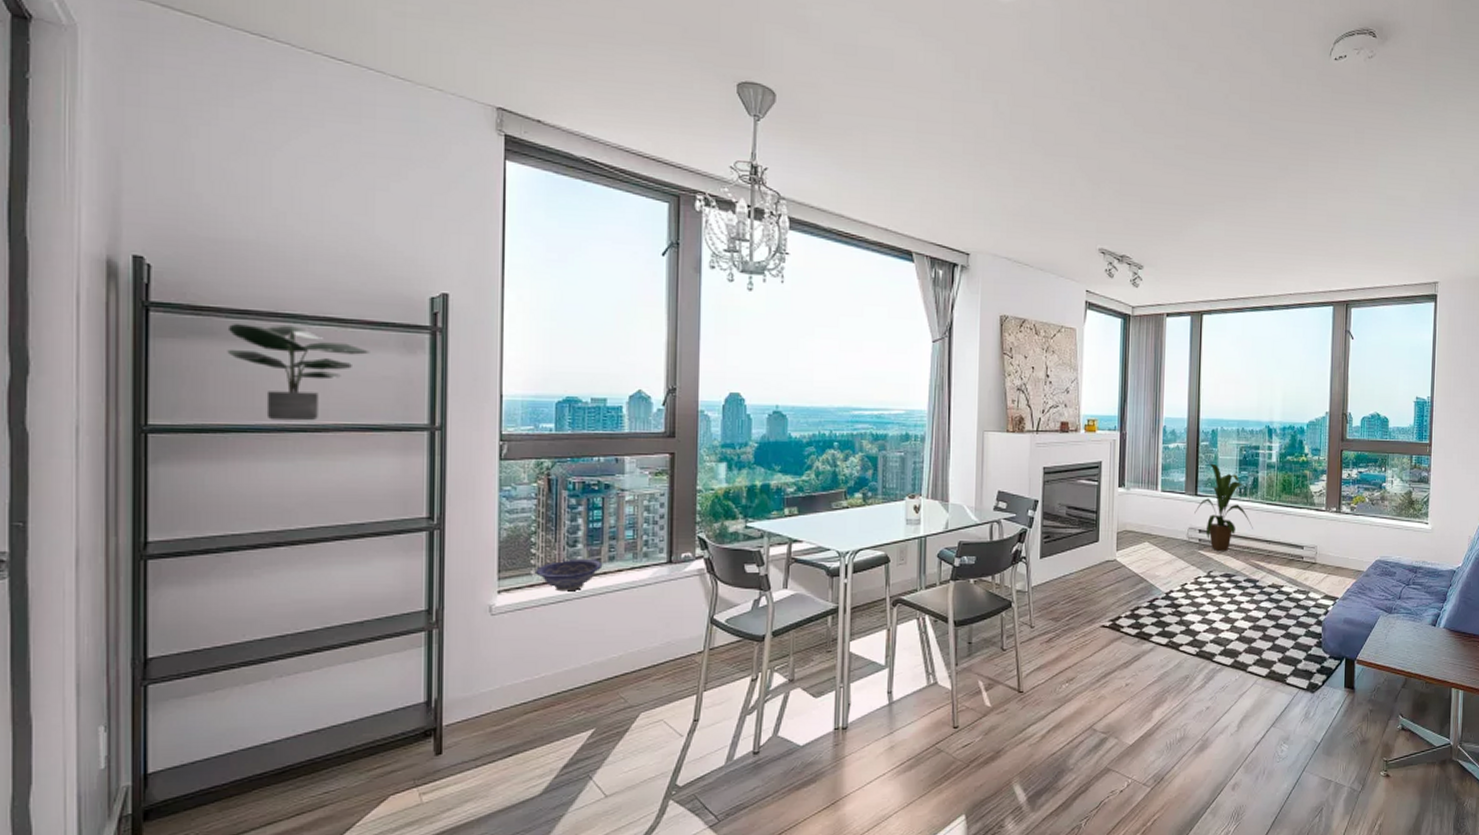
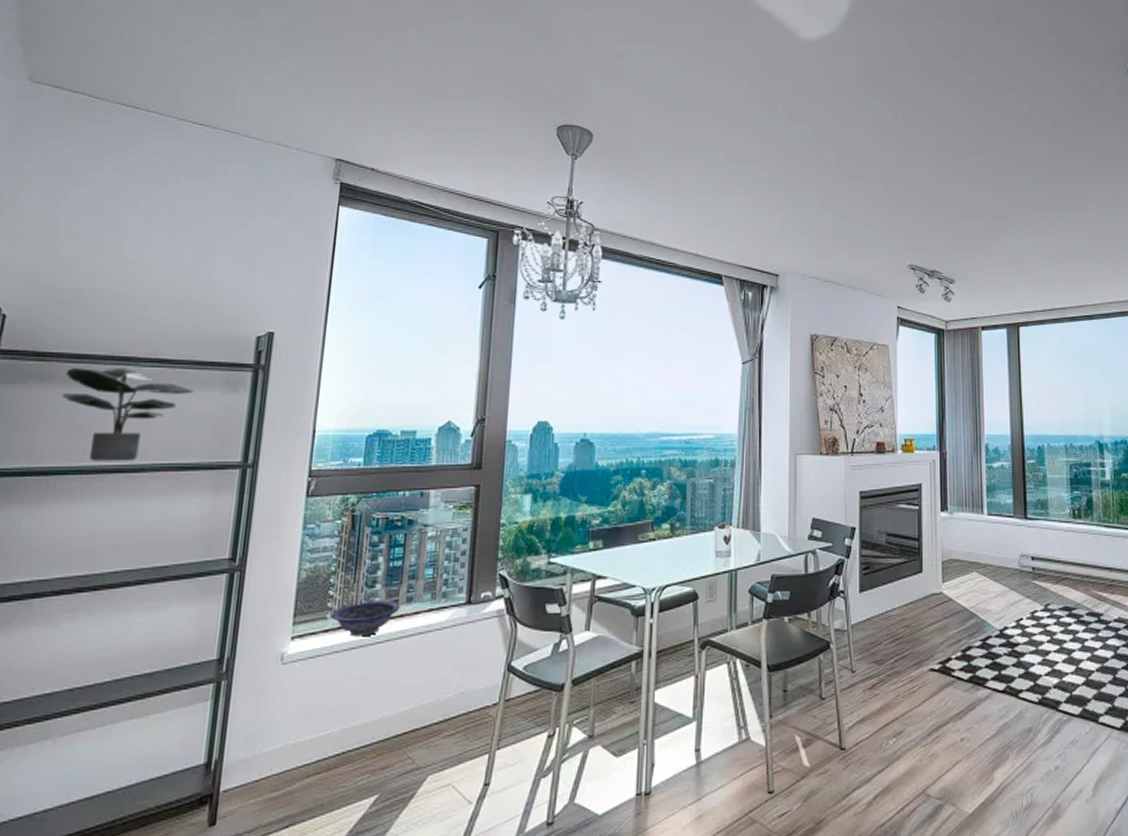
house plant: present [1194,463,1253,551] -> none [1025,483,1091,581]

